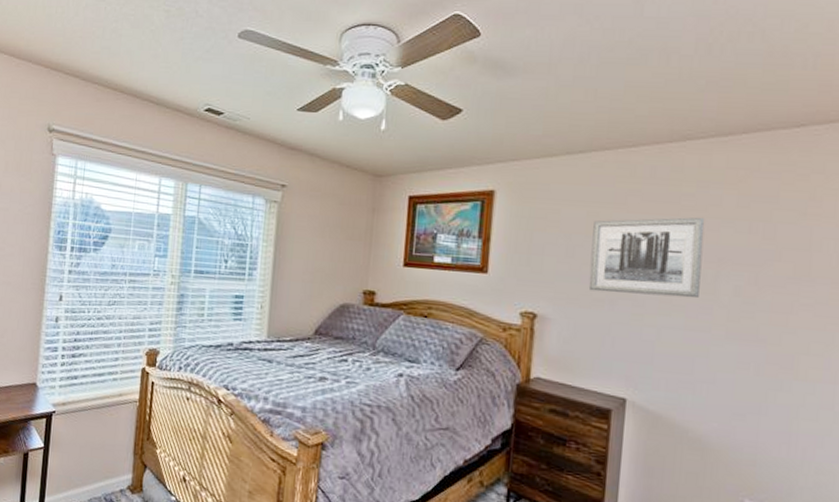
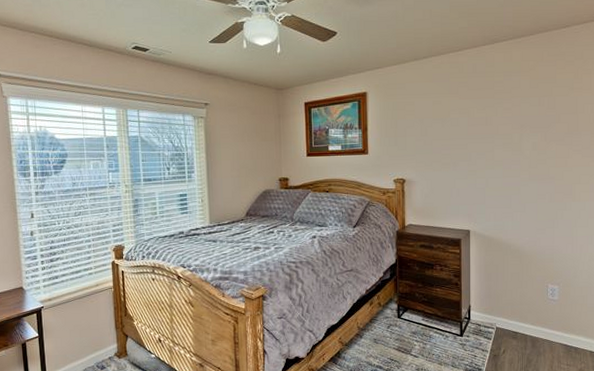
wall art: present [588,217,705,299] -> none [438,97,511,158]

